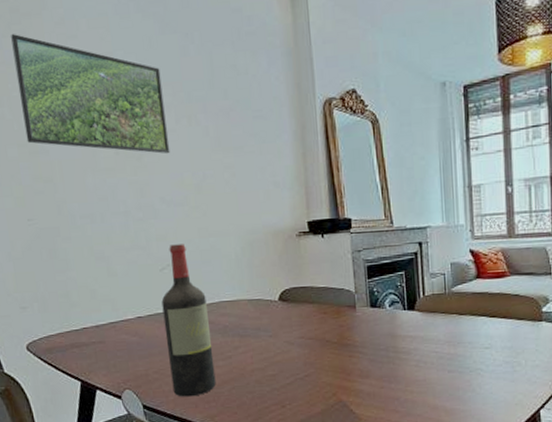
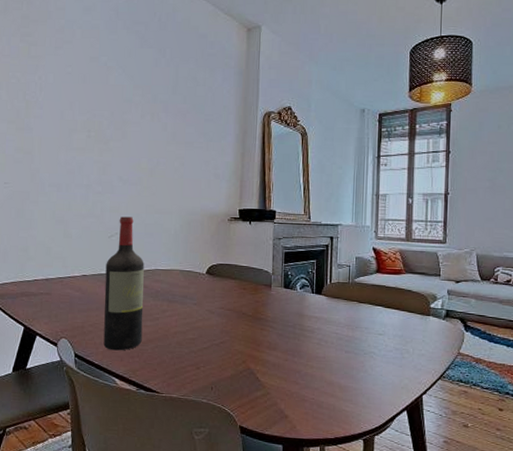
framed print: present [10,34,170,154] -> none [16,35,135,142]

